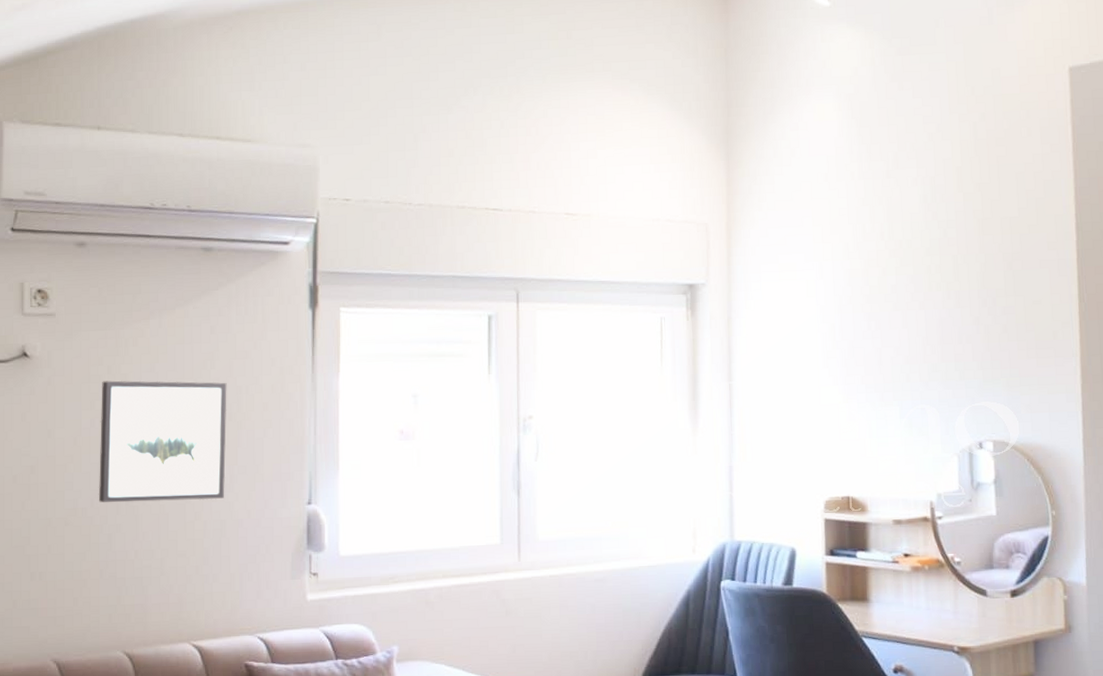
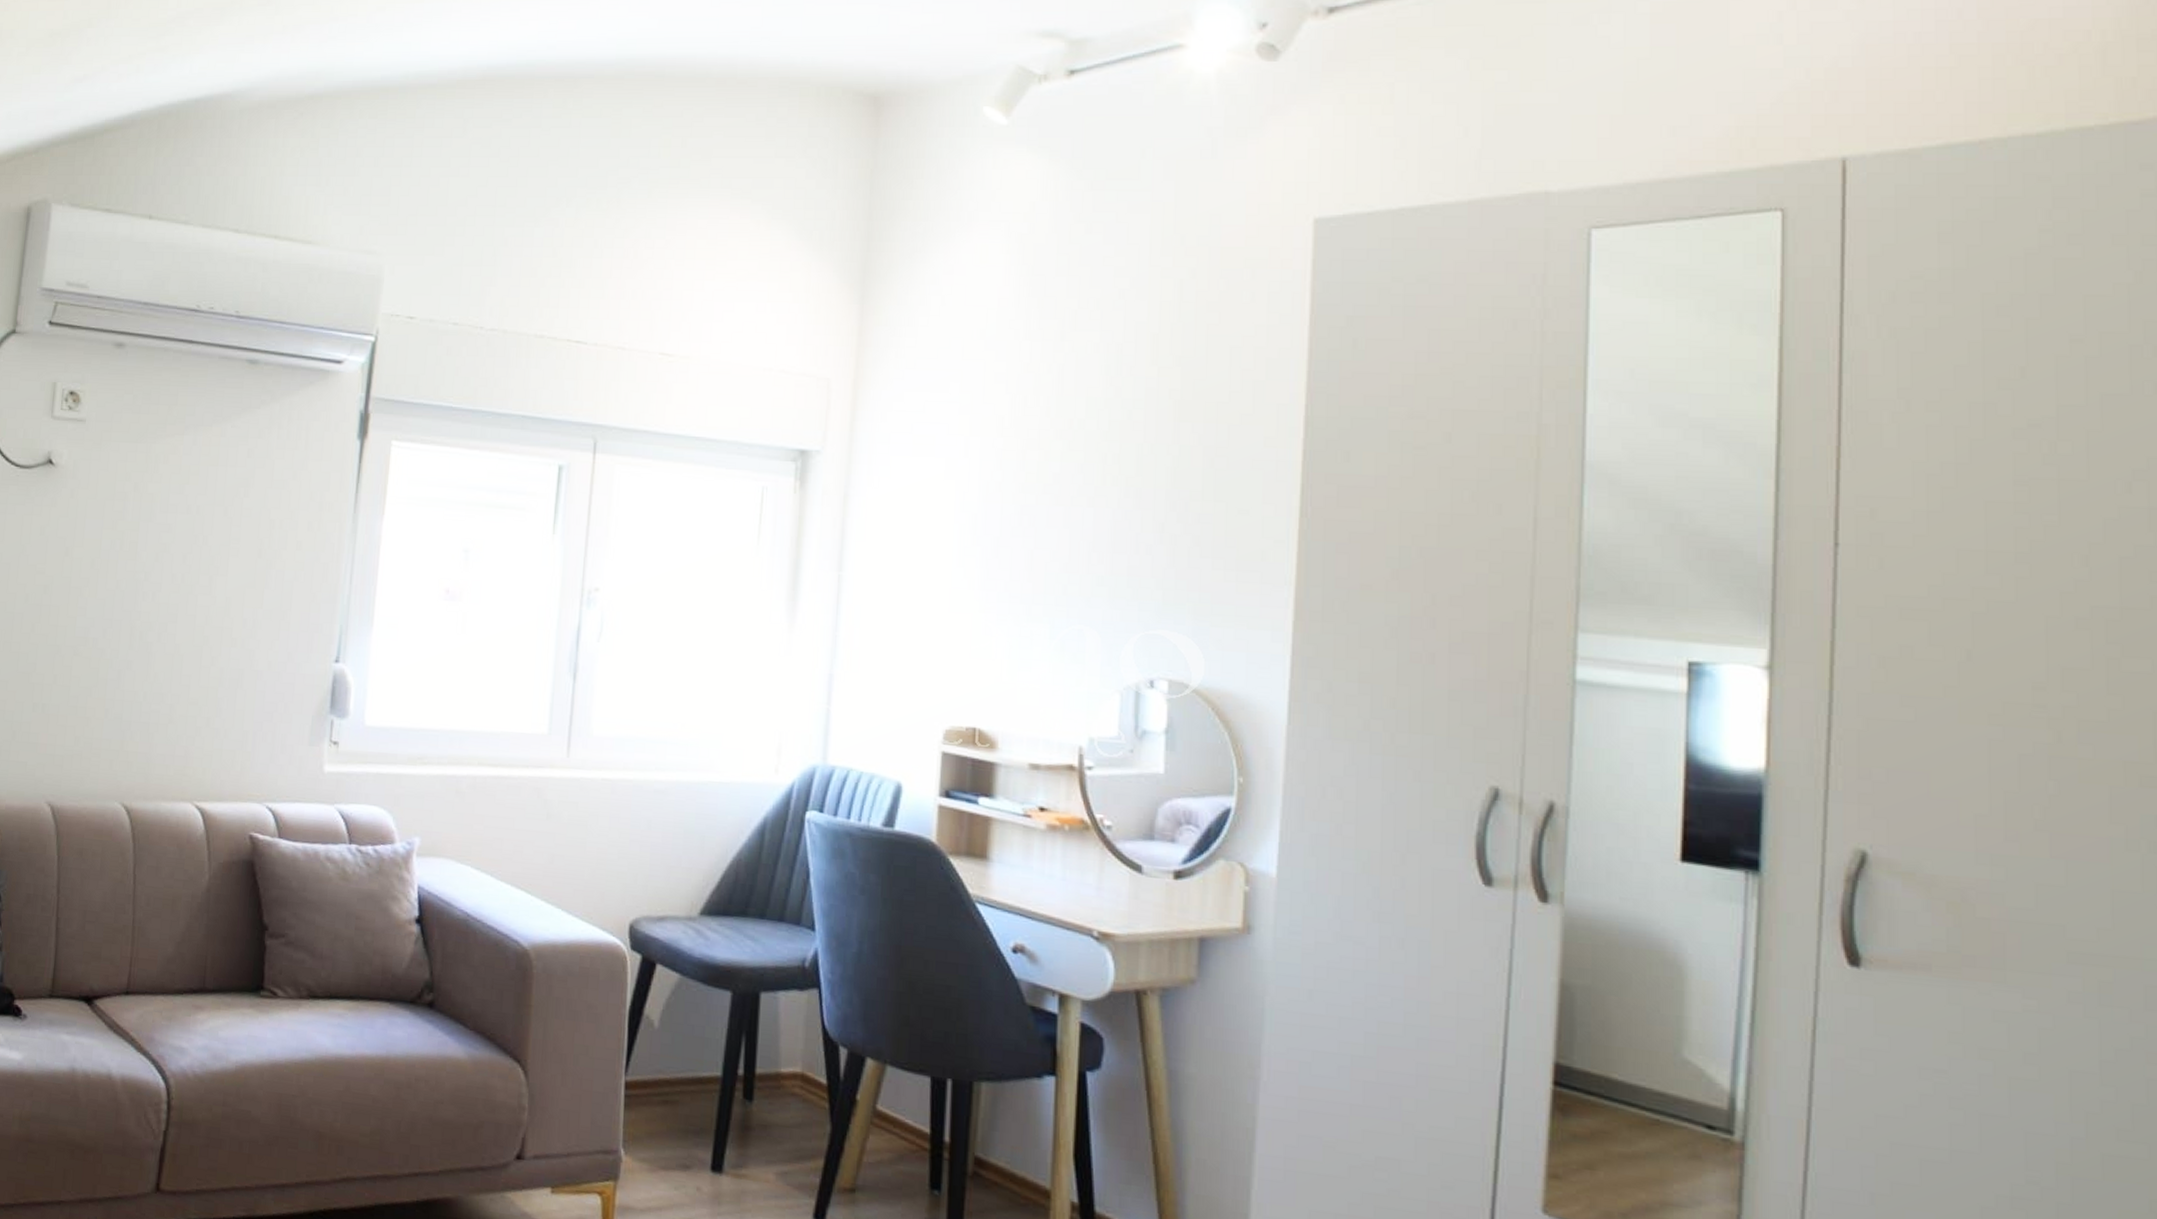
wall art: present [98,380,227,503] -> none [111,499,260,645]

